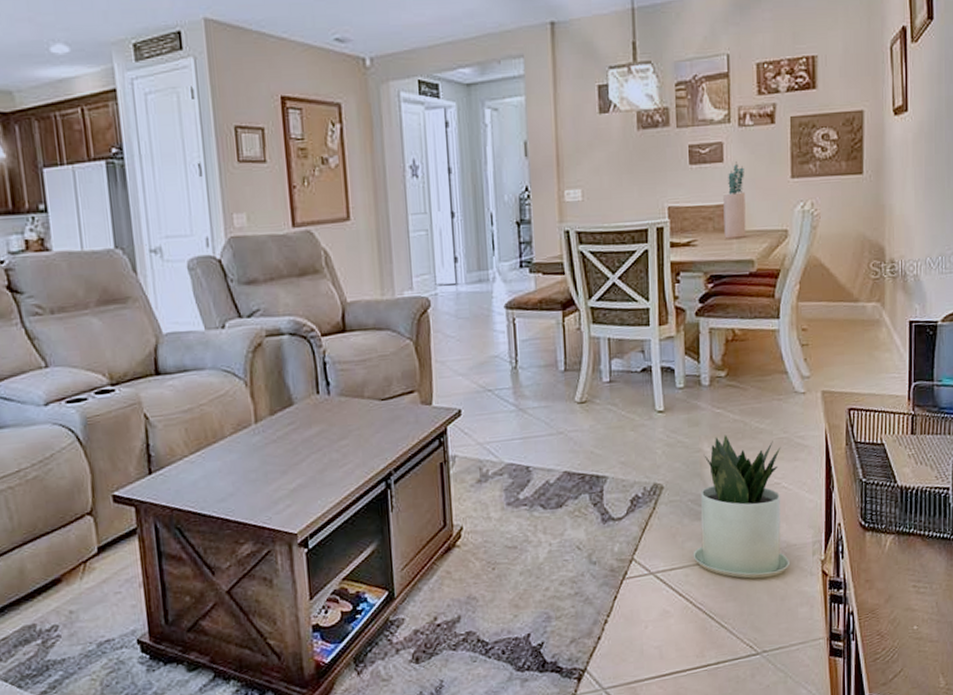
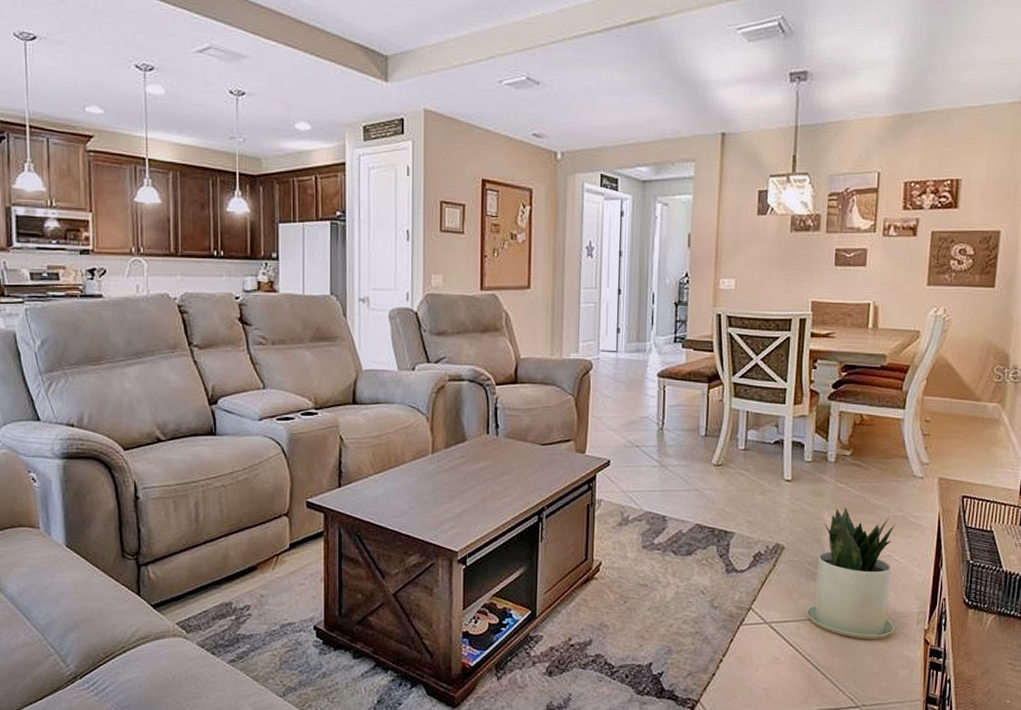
vase: present [723,161,746,239] -> none [861,267,885,334]

